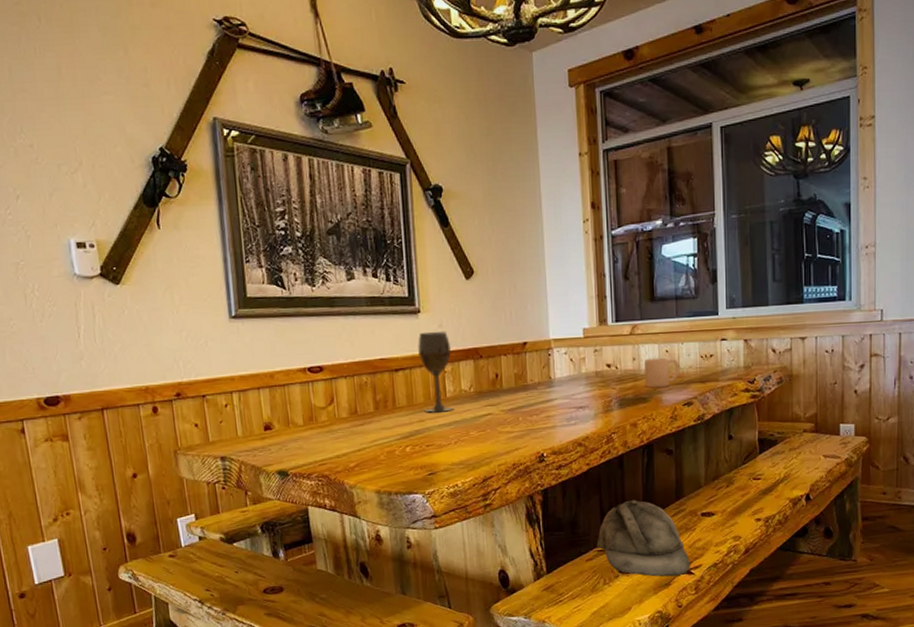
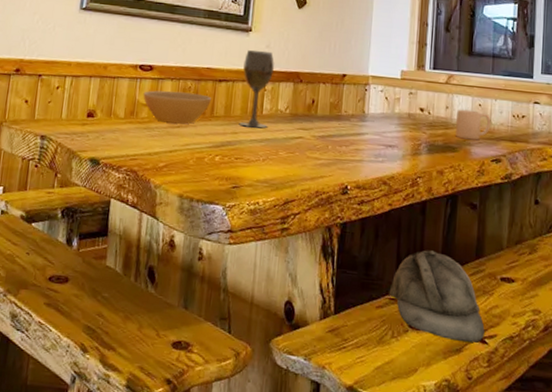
soup bowl: none [318,387,391,423] -> present [143,90,211,124]

